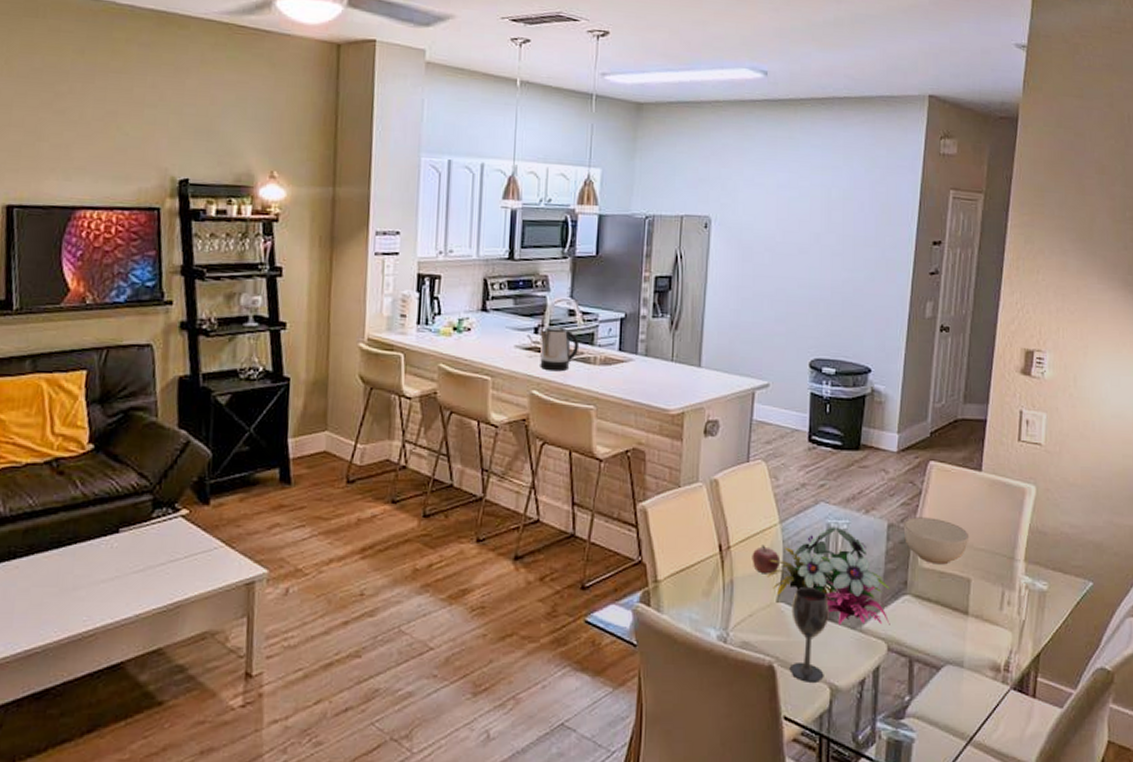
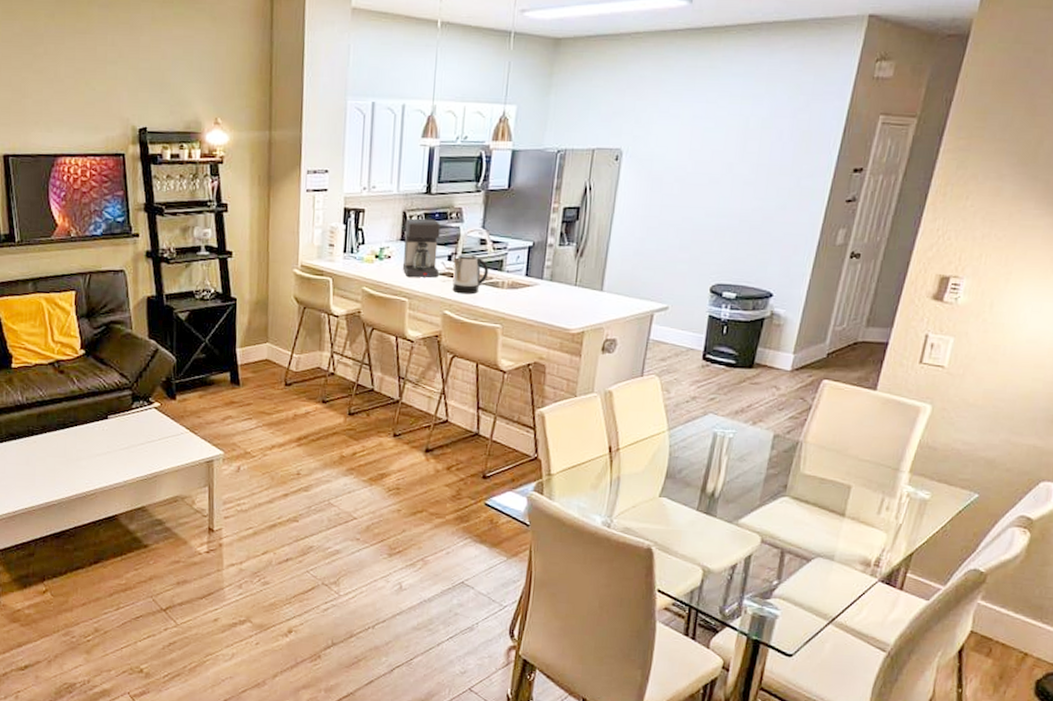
coffee maker: none [483,286,525,353] -> present [402,218,441,278]
fruit: present [752,545,781,574] -> none [638,448,666,474]
flower arrangement: present [767,527,890,626] -> none [652,435,770,521]
wine glass: present [789,586,829,682] -> none [666,485,709,564]
bowl: present [903,517,970,565] -> none [788,429,856,472]

